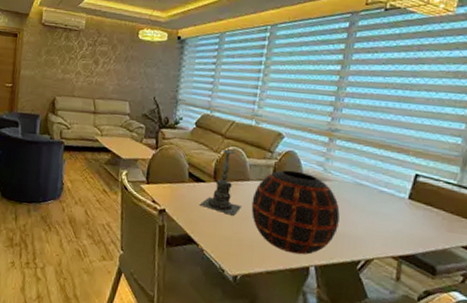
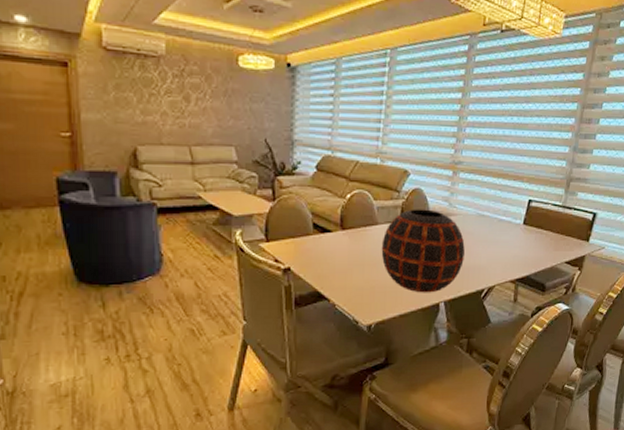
candle holder: present [199,142,241,216] -> none [327,185,371,264]

